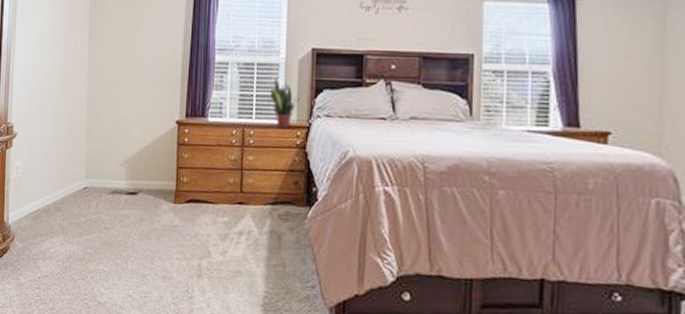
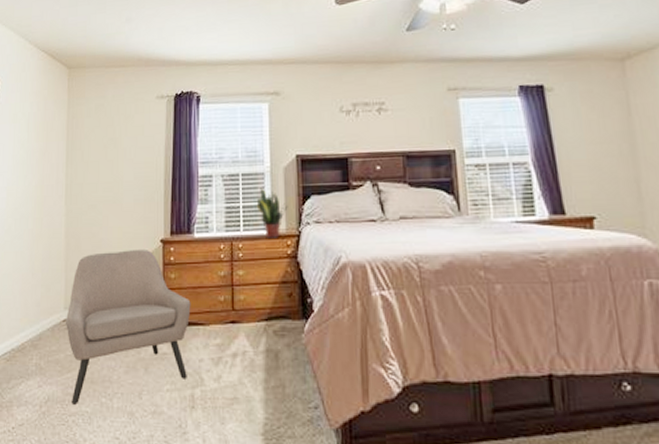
armchair: none [86,128,202,263] -> present [66,250,191,405]

